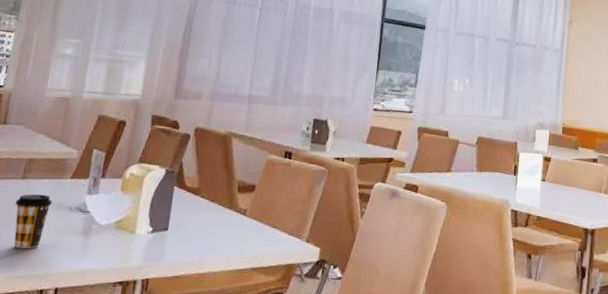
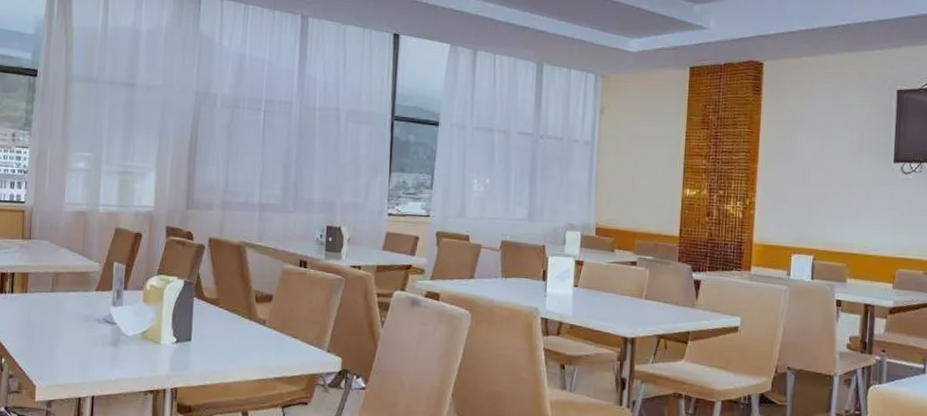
coffee cup: present [13,194,52,249] -> none [47,306,81,359]

